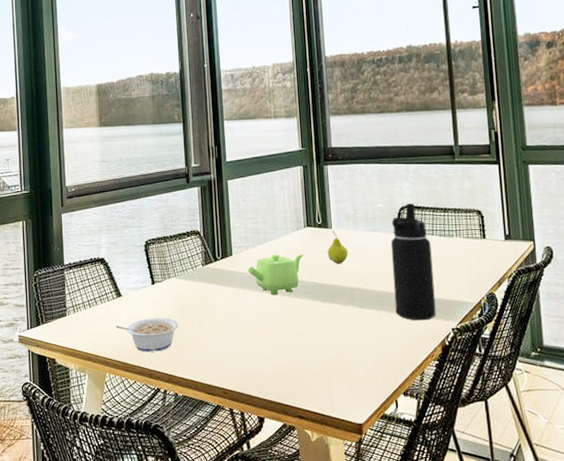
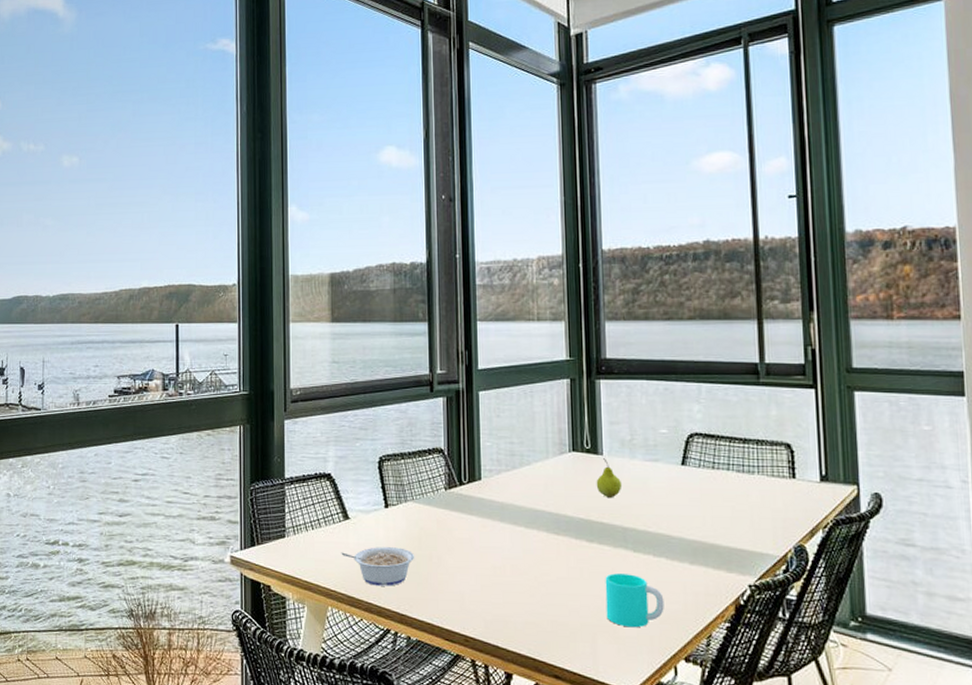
teapot: present [248,254,303,296] -> none [499,481,567,530]
cup: none [337,326,386,371] -> present [605,573,664,628]
water bottle: present [390,203,436,321] -> none [675,429,729,573]

